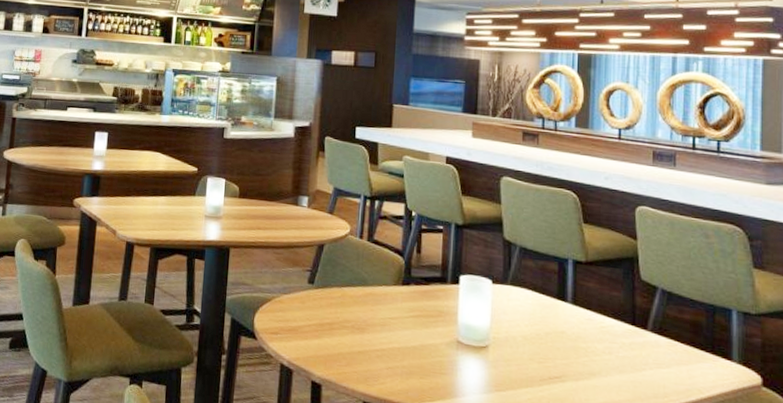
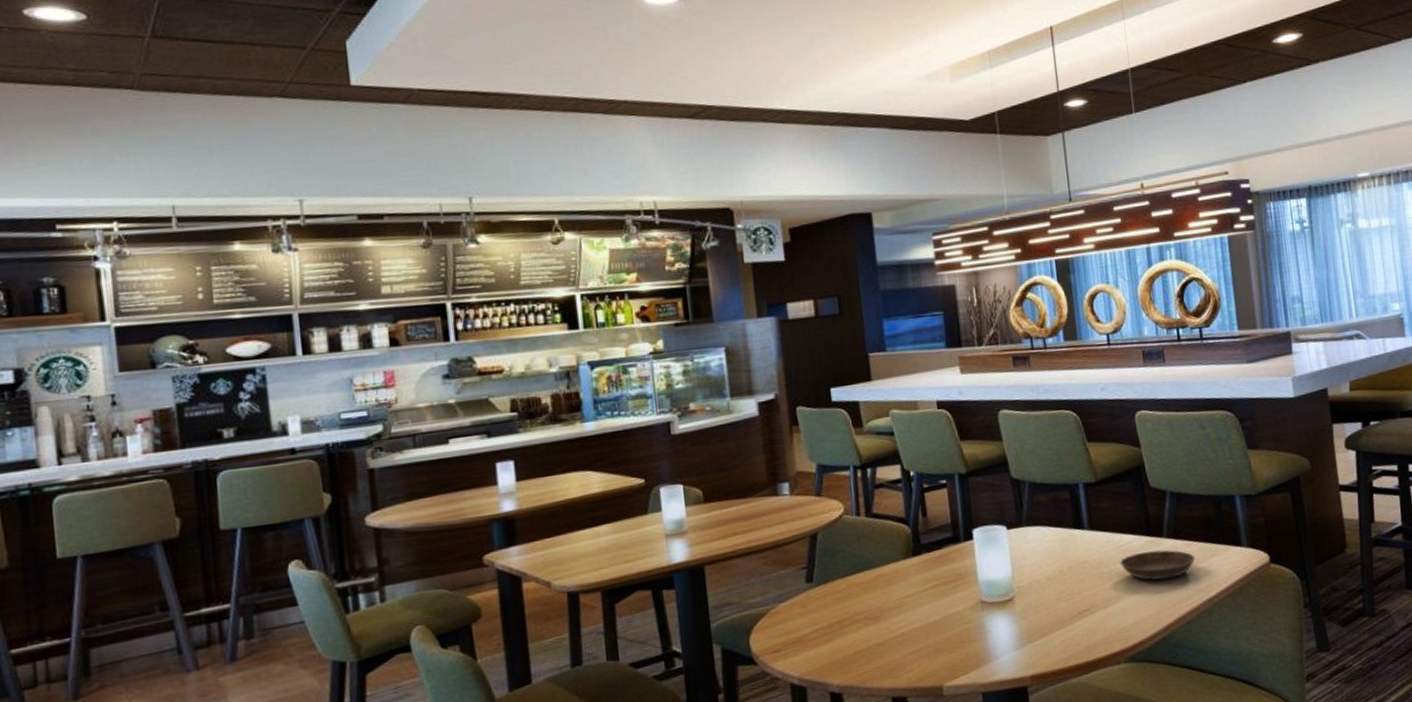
saucer: none [598,338,679,372] -> present [1120,550,1196,581]

